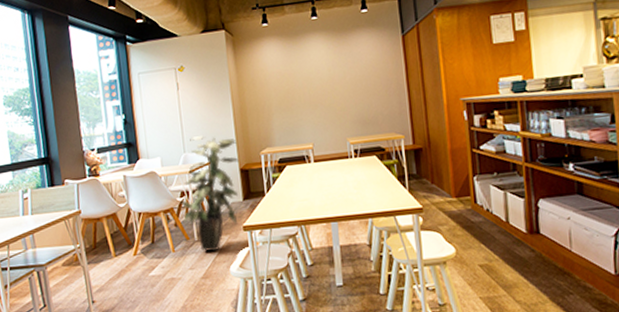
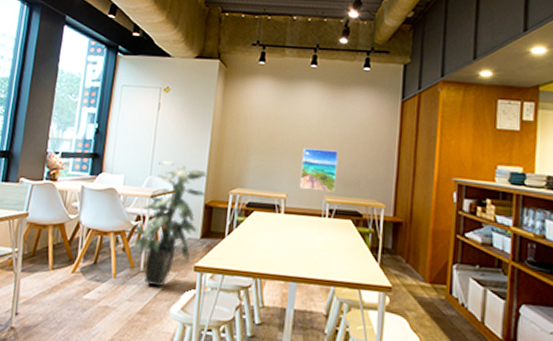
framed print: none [319,94,356,137] -> present [299,148,339,192]

